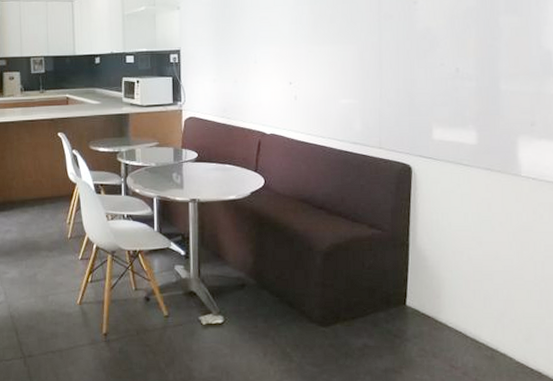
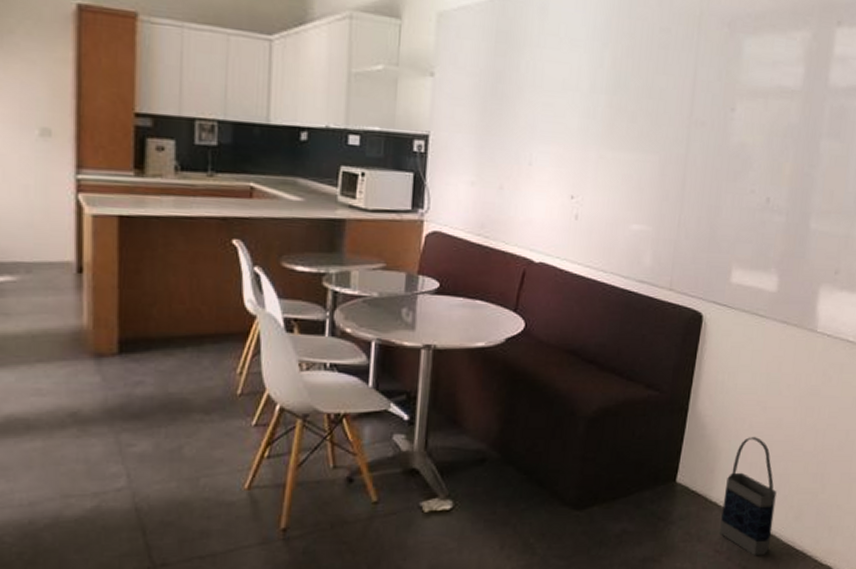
bag: none [452,268,504,373] -> present [718,437,777,556]

